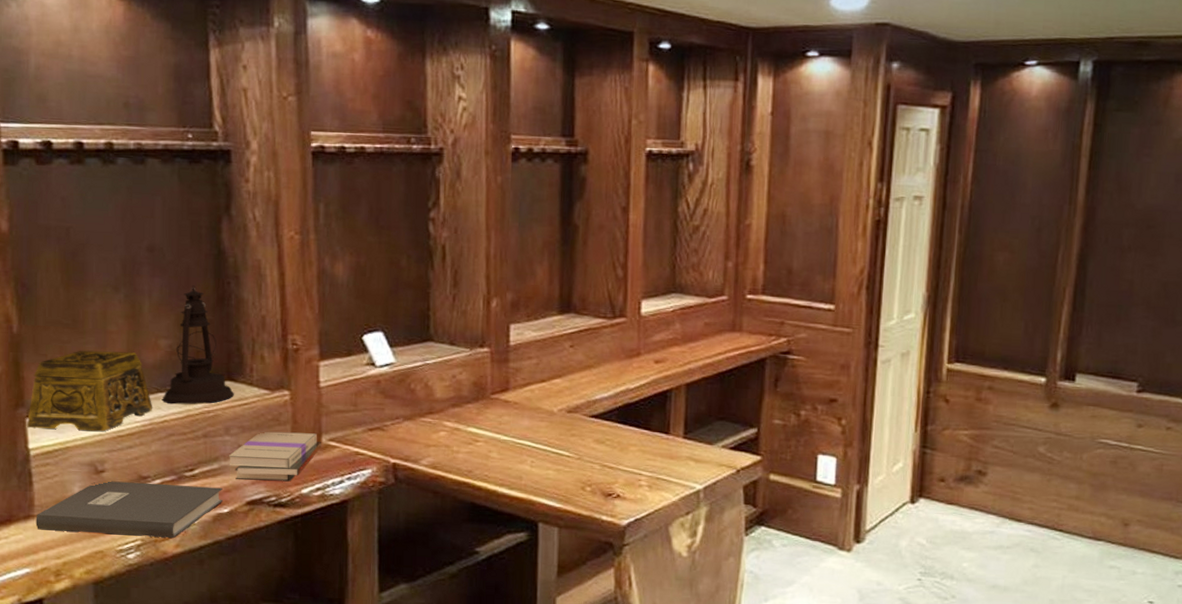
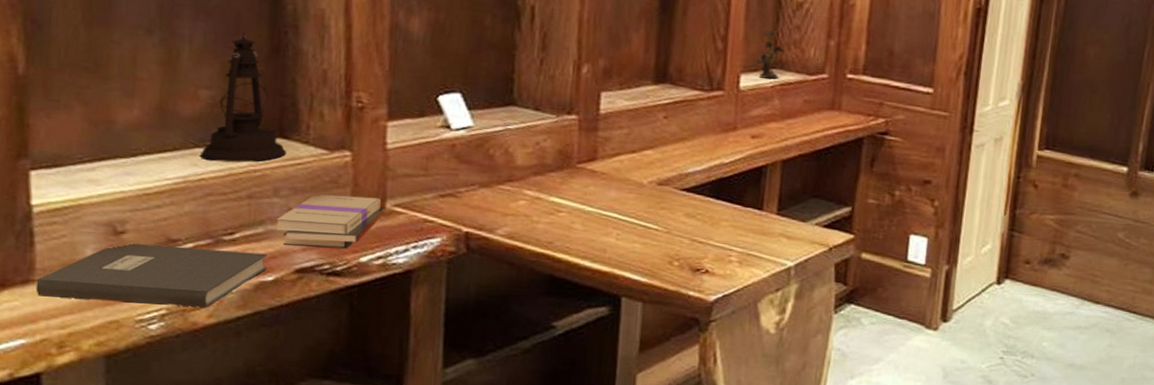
decorative box: present [26,350,153,431] -> none [29,97,189,188]
decorative figurine: none [655,255,684,304] -> present [755,30,785,79]

